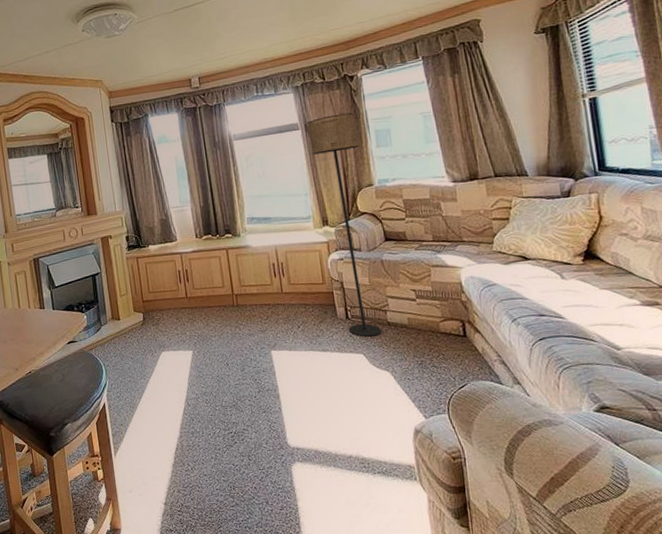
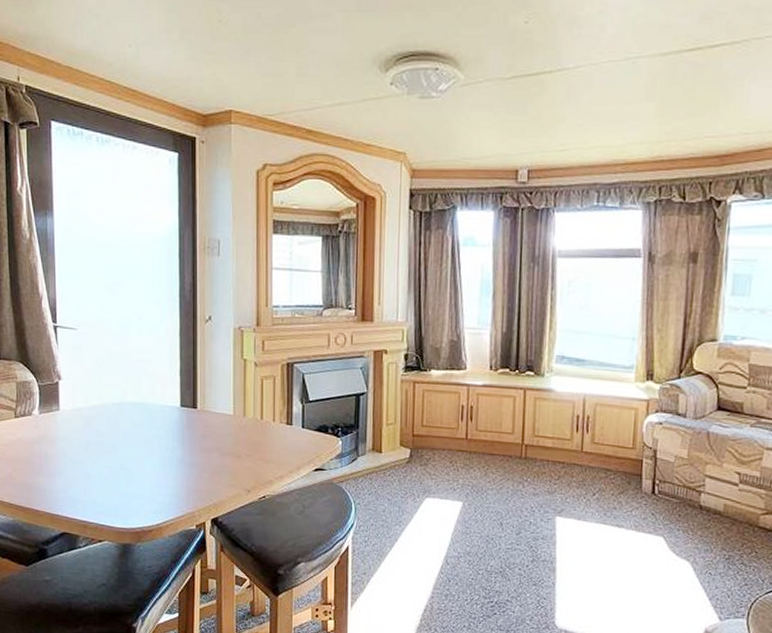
floor lamp: present [307,112,382,337] -> none [650,245,712,519]

